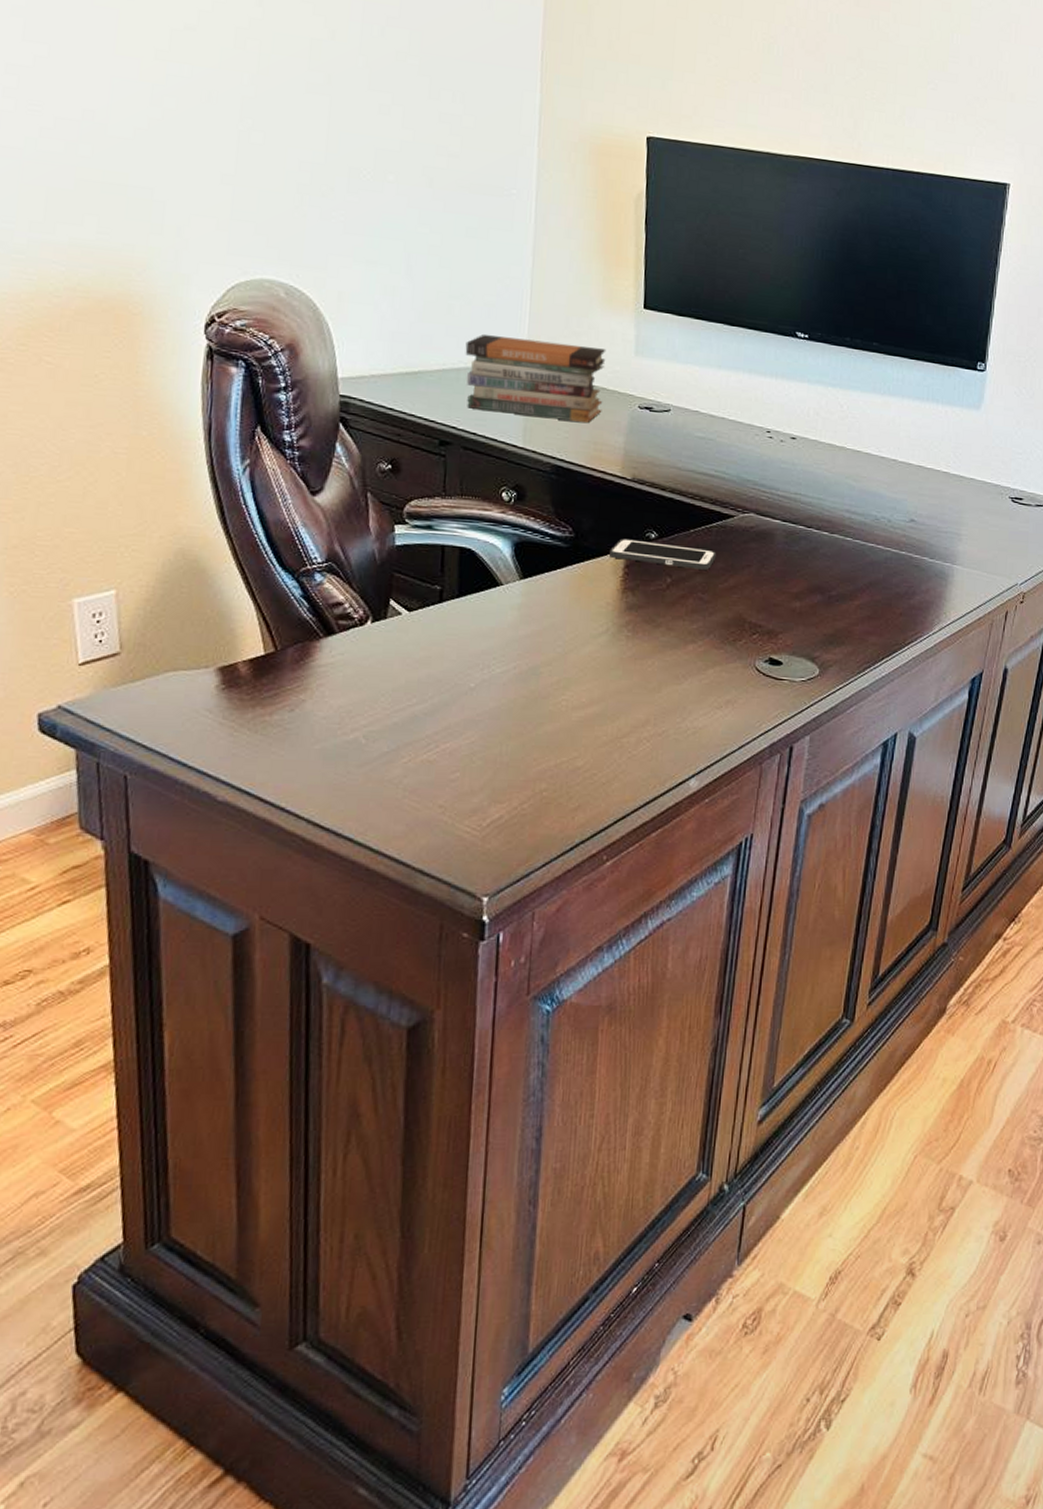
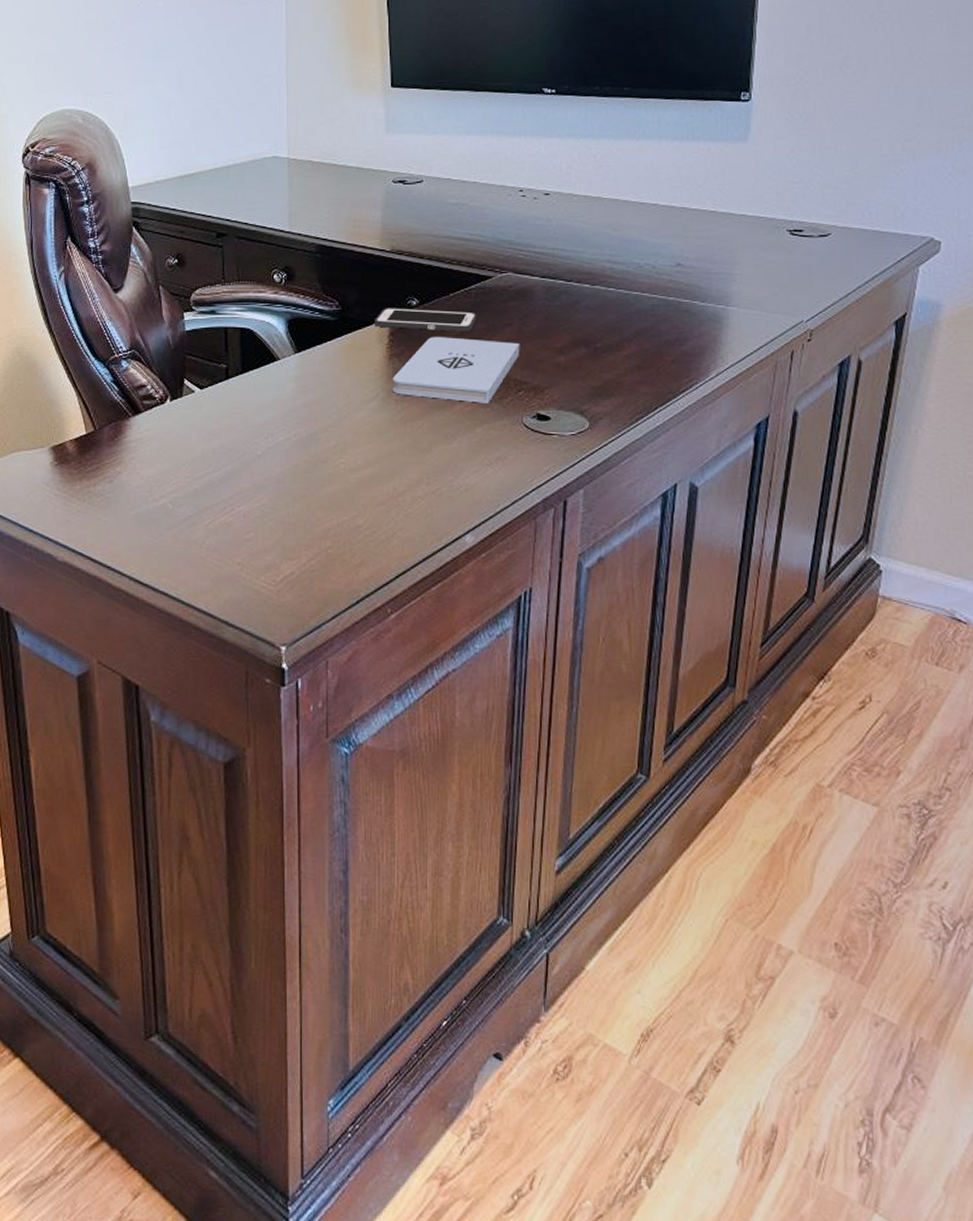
book stack: present [465,333,606,422] -> none [233,130,359,202]
notepad: none [624,573,758,645] -> present [392,337,520,403]

